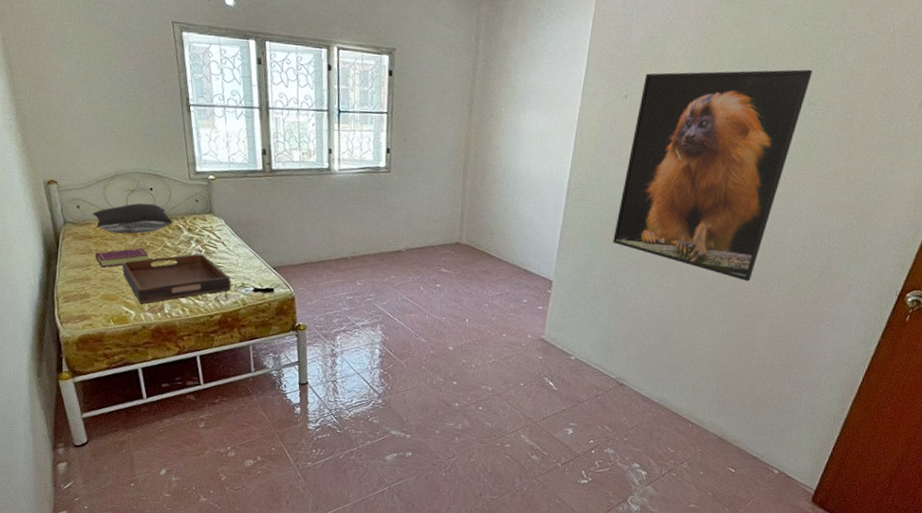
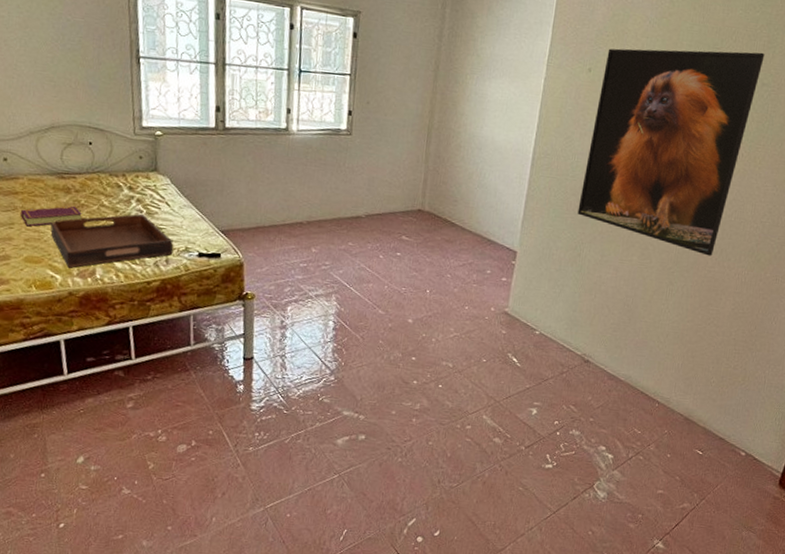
pillow: present [93,203,173,234] -> none [21,157,113,191]

